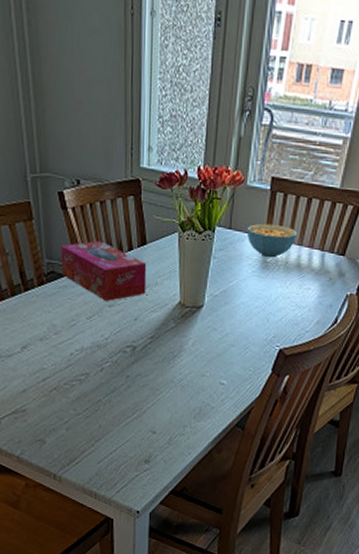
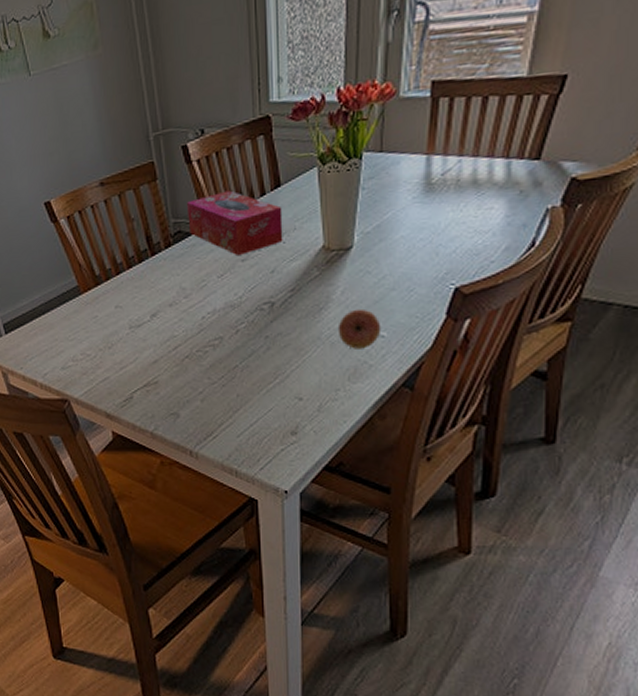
fruit: none [187,359,223,393] -> present [337,308,381,349]
cereal bowl: present [247,223,298,258] -> none [404,136,471,179]

